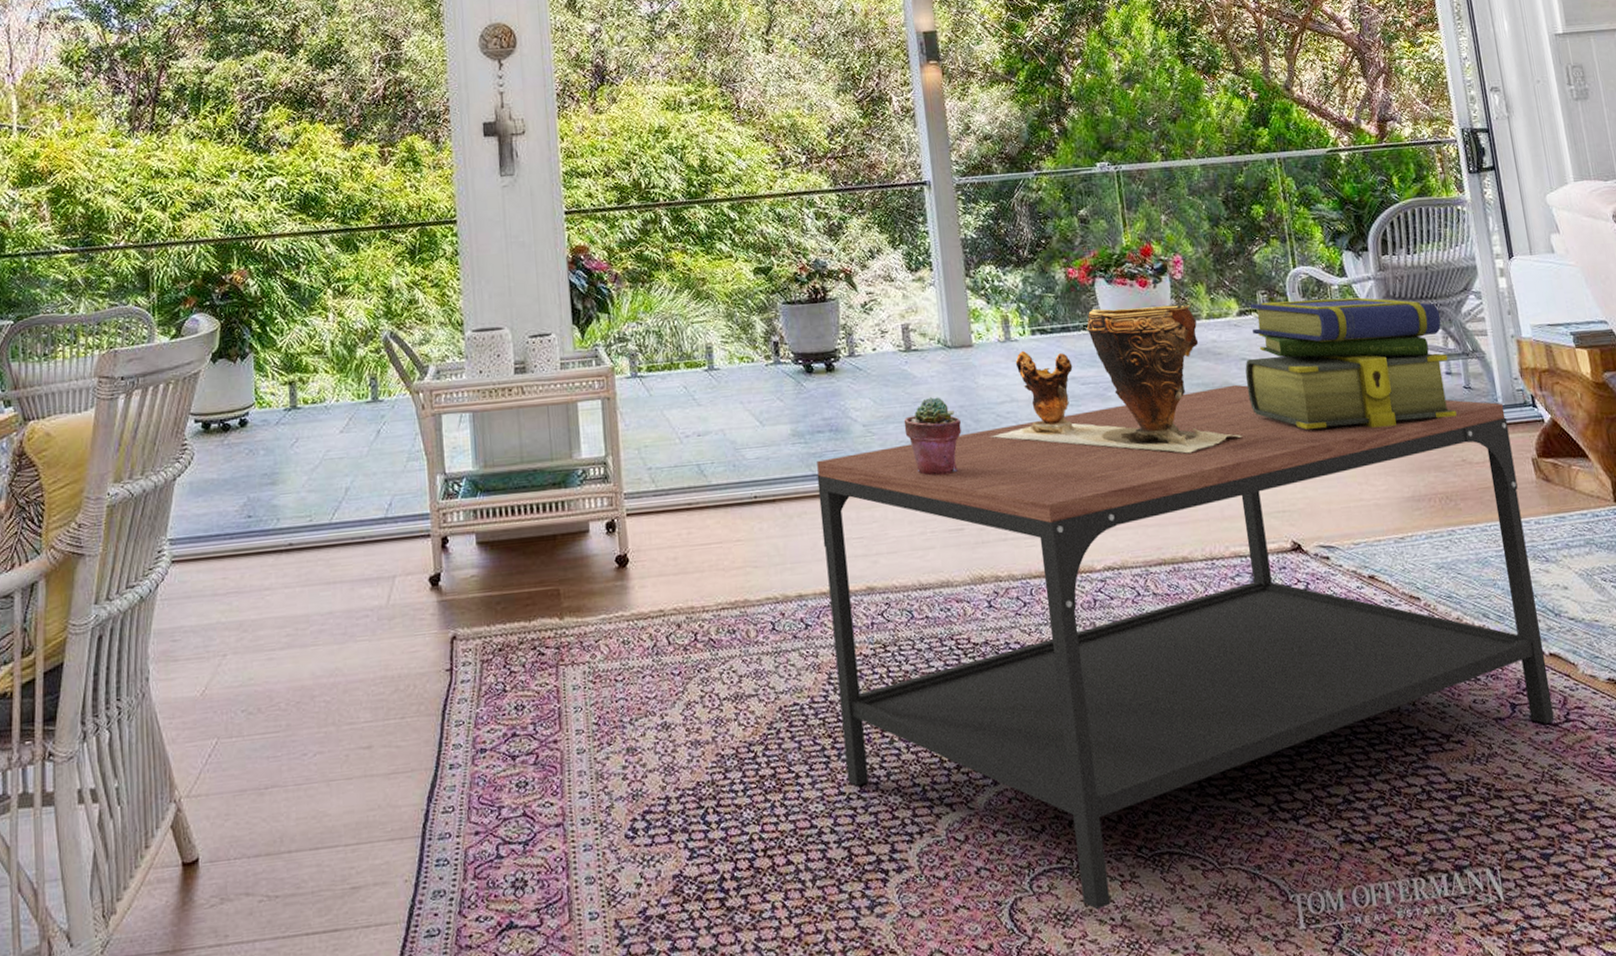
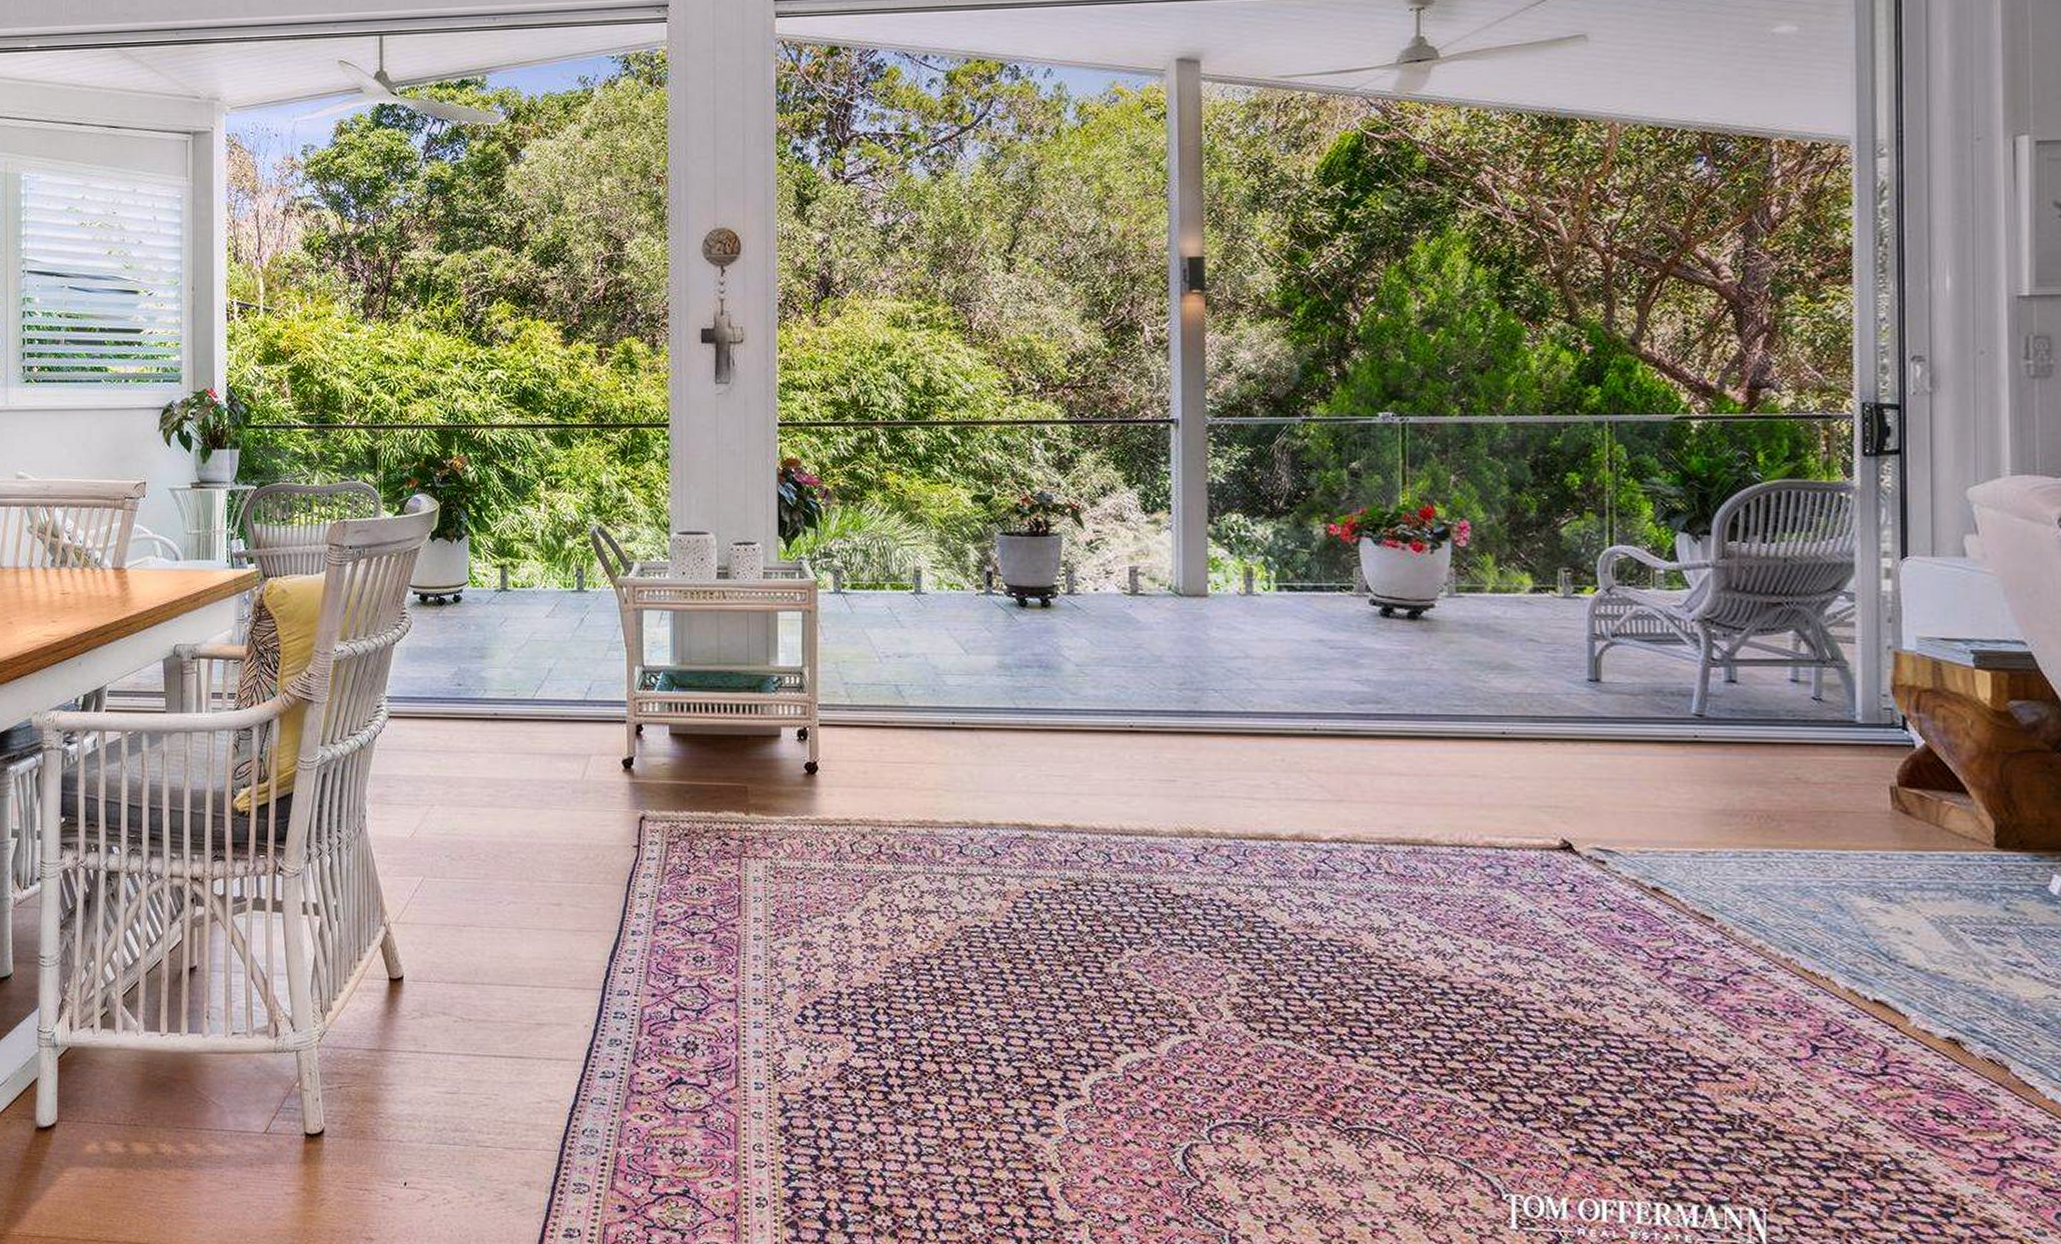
coffee table: present [817,384,1555,910] -> none [1021,666,1867,1171]
potted succulent: present [903,397,962,476] -> none [1121,644,1185,724]
clay pot: present [991,303,1242,454] -> none [1218,571,1516,733]
stack of books: present [1245,297,1457,429] -> none [1530,580,1798,731]

